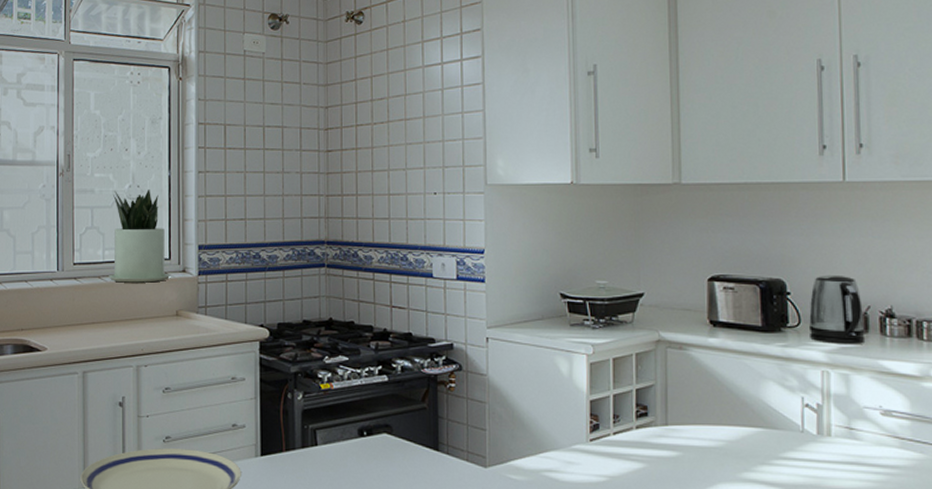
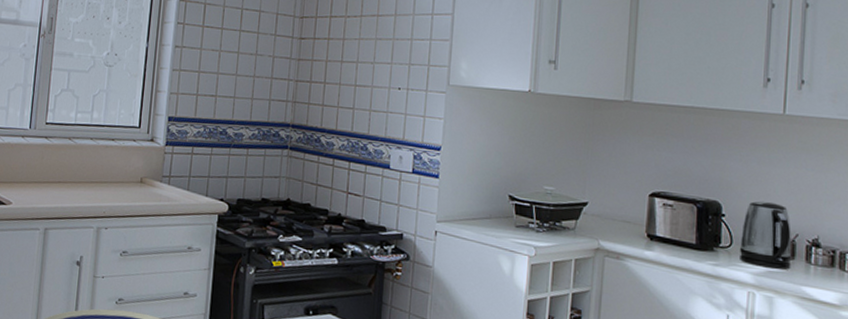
planter: present [109,190,171,283] -> none [79,57,139,149]

